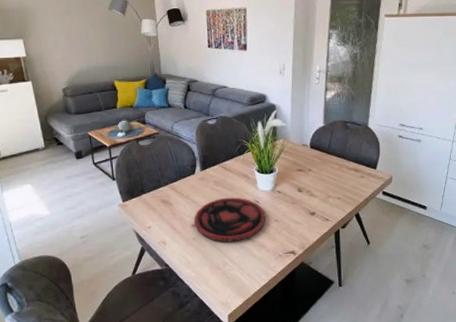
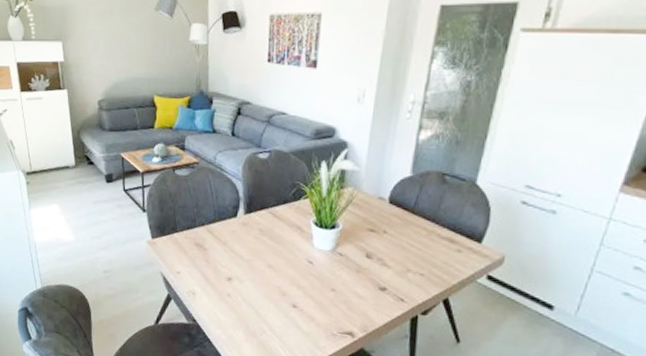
plate: present [194,197,266,242] -> none [230,251,320,308]

